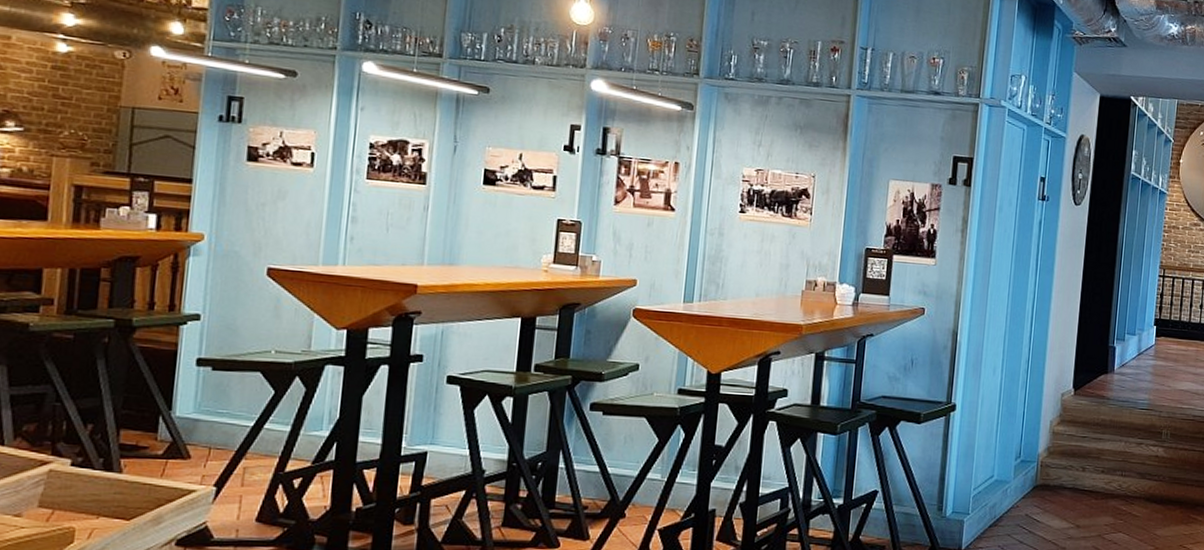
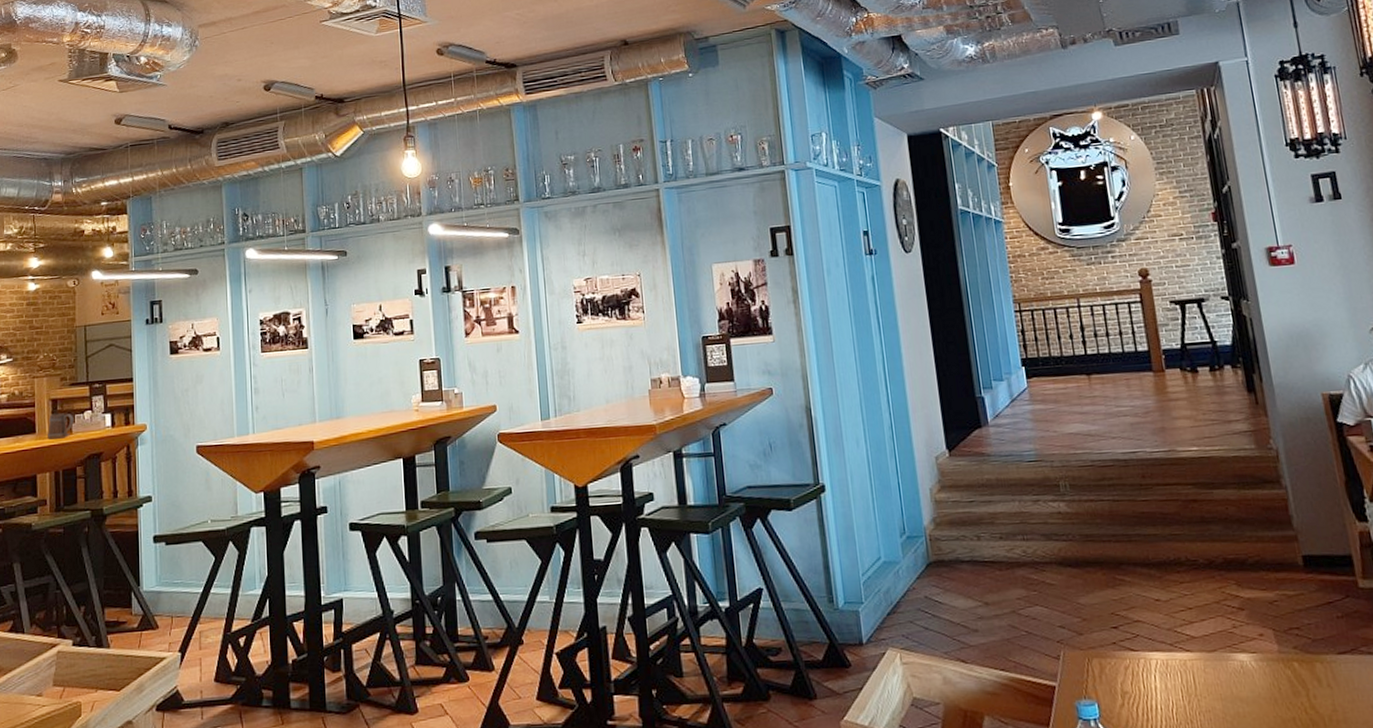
beer mug: none [64,202,104,233] -> present [48,413,74,440]

